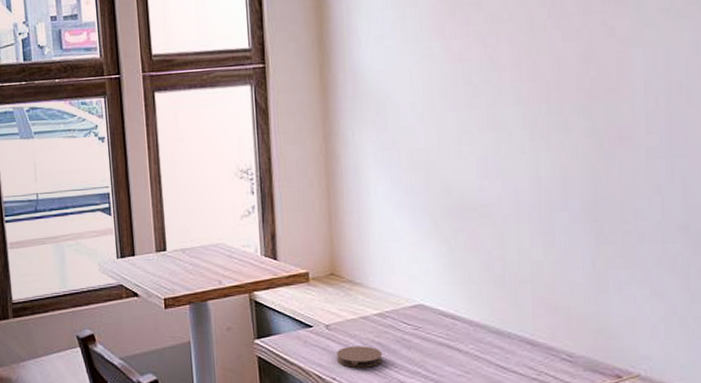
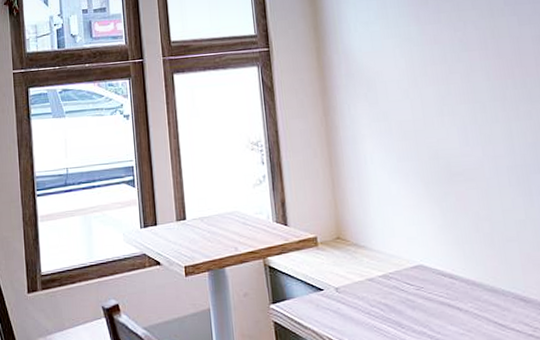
coaster: present [337,346,382,368] -> none [347,307,390,330]

